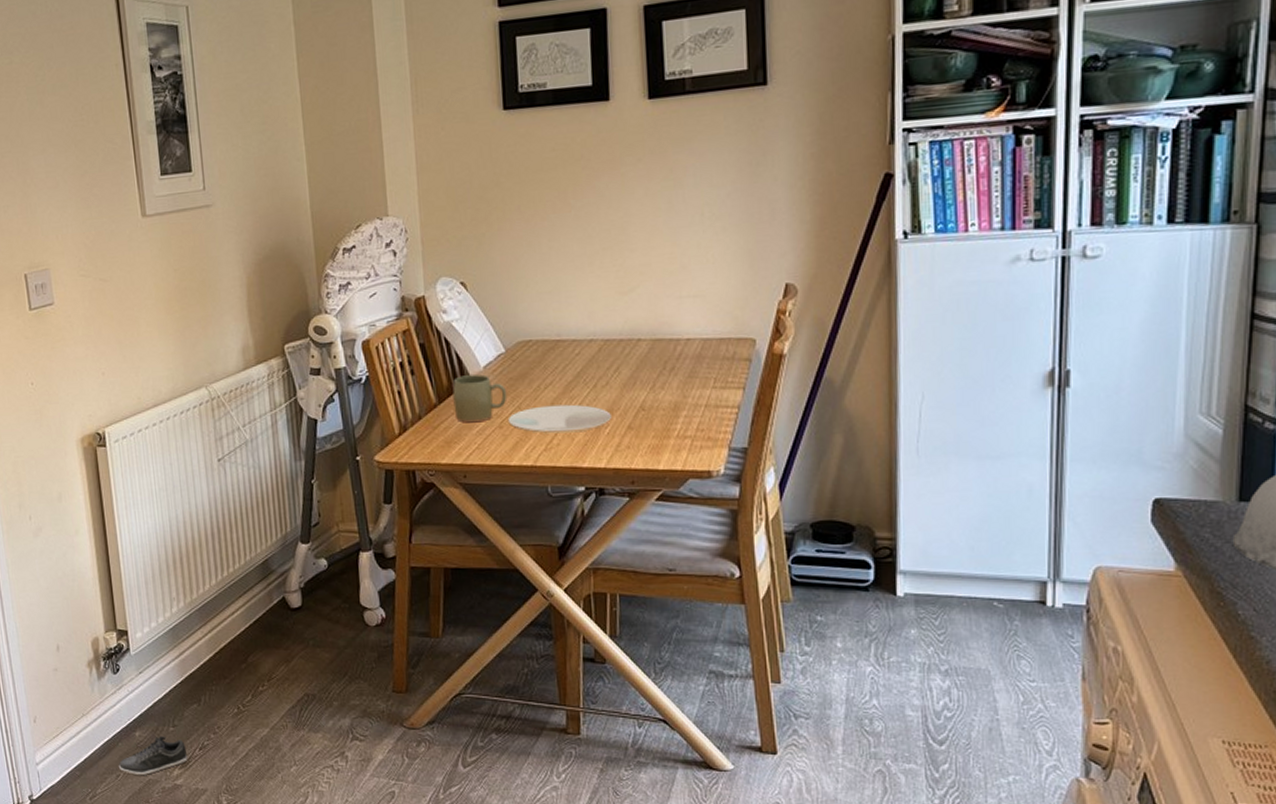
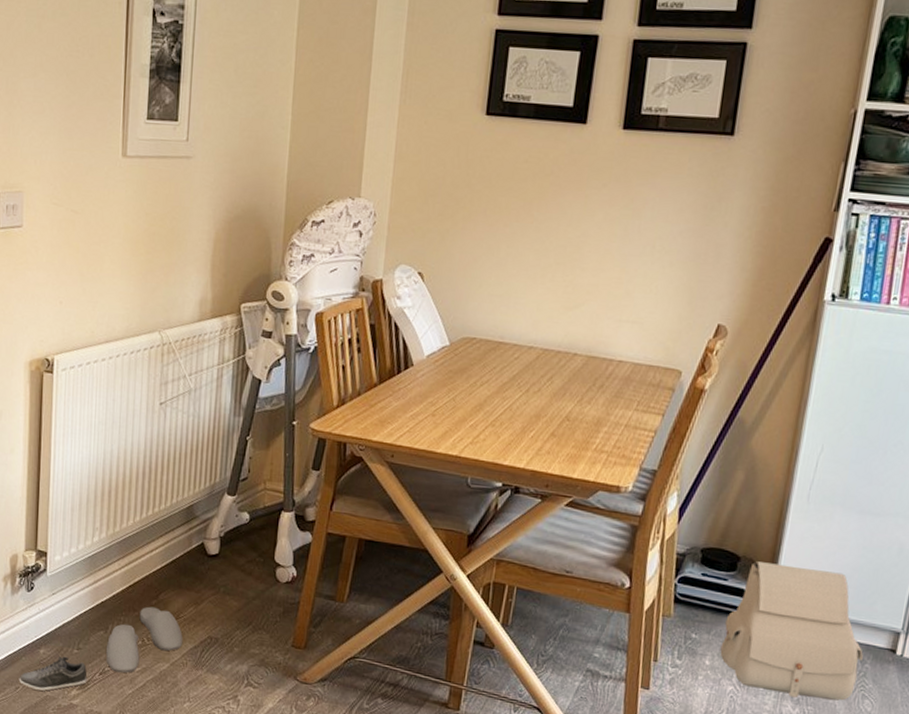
slippers: none [202,671,280,745] -> present [106,606,183,673]
mug: present [452,374,507,423] -> none [392,361,445,408]
plate: present [507,404,611,434] -> none [441,401,538,431]
satchel: none [850,527,1010,669] -> present [720,561,863,701]

